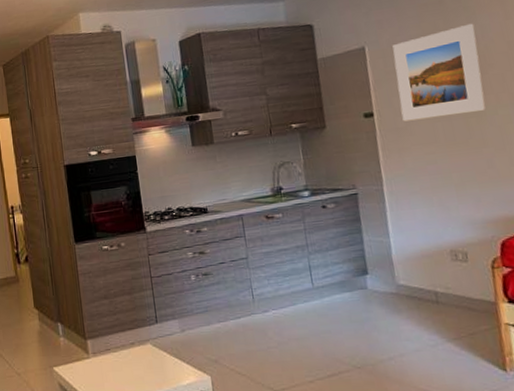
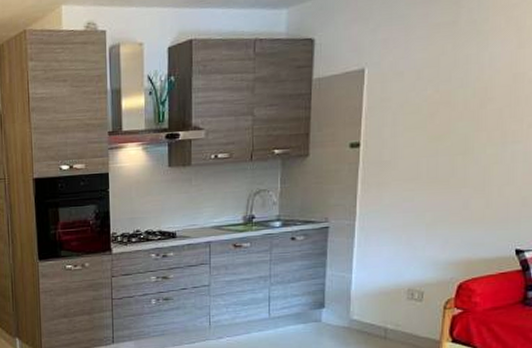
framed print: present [392,23,486,122] -> none [389,50,484,155]

